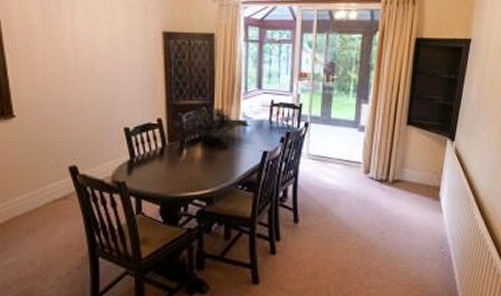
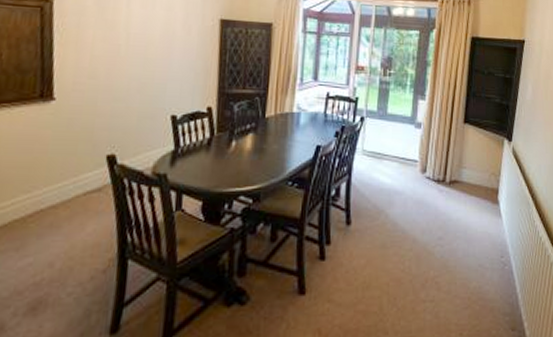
plant: present [184,108,252,149] -> none [234,98,306,142]

